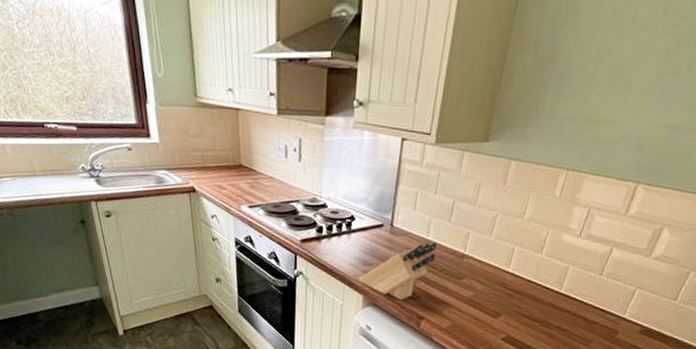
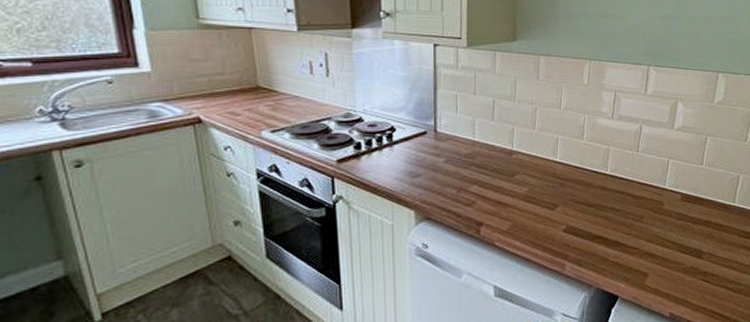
knife block: present [358,242,438,300] -> none [407,142,486,209]

